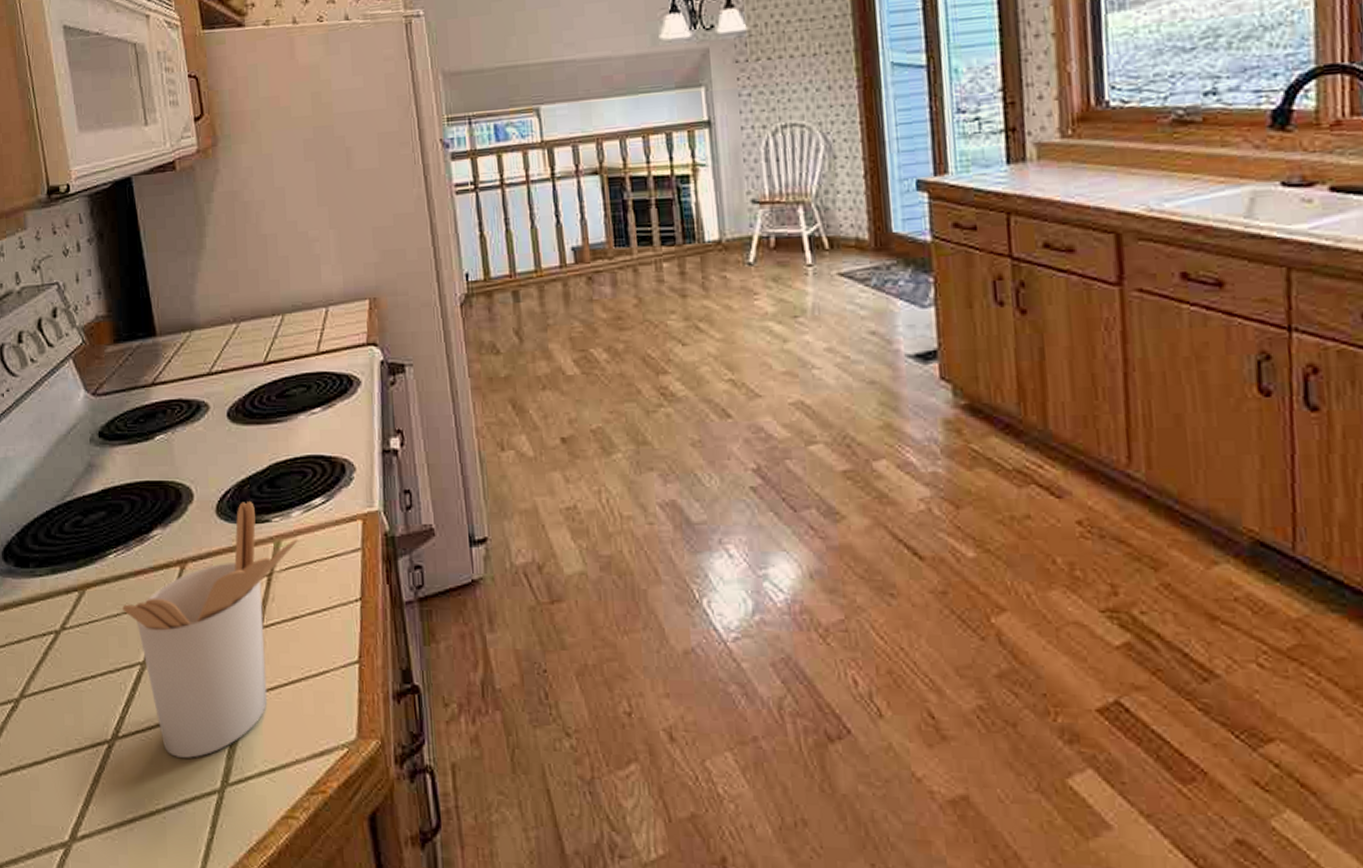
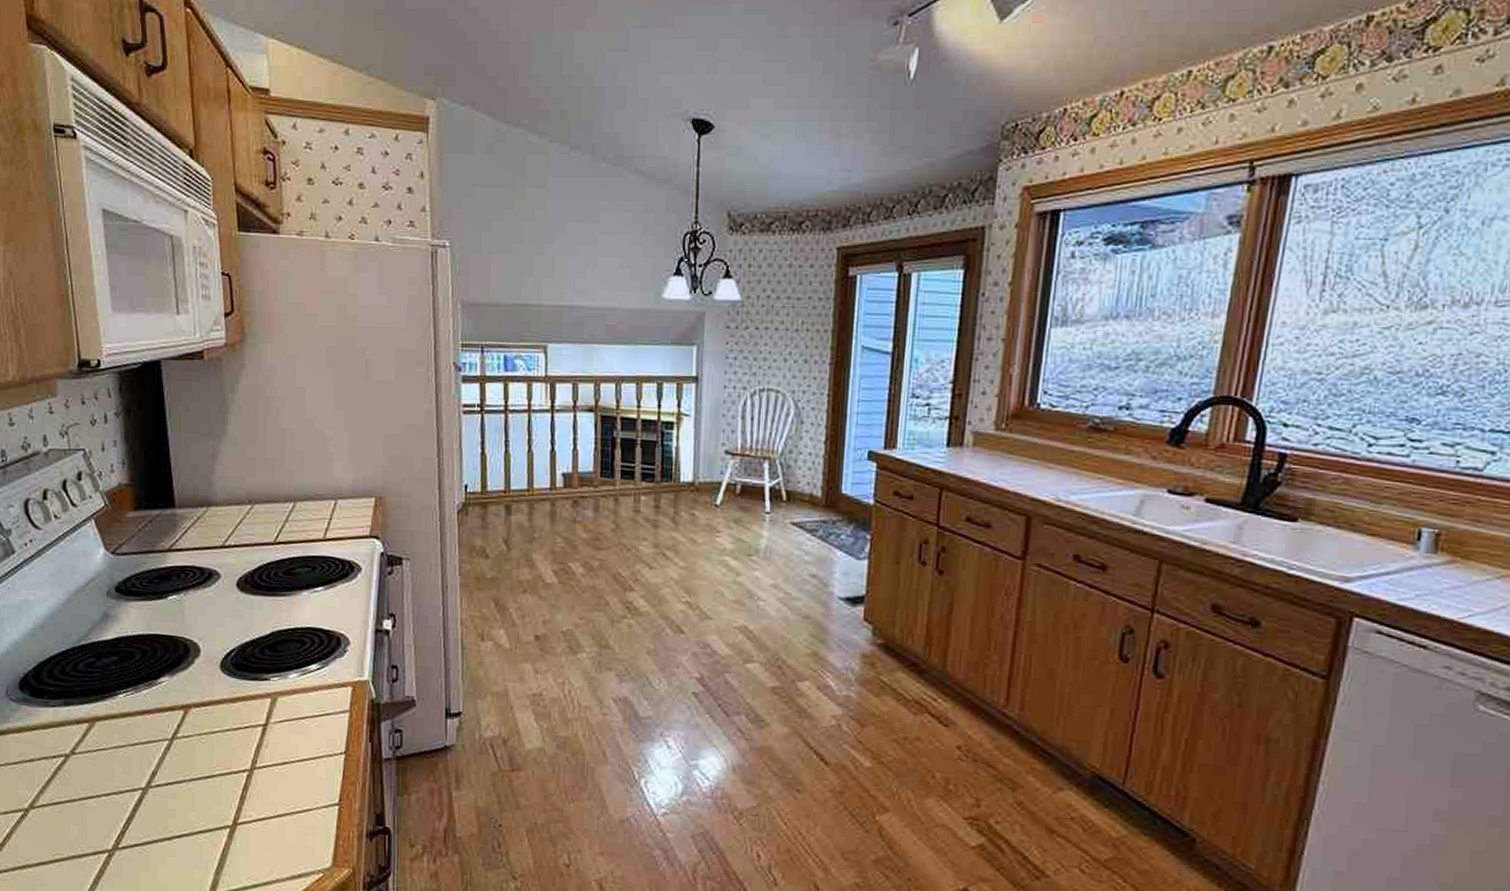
utensil holder: present [122,502,298,758] -> none [129,661,293,871]

